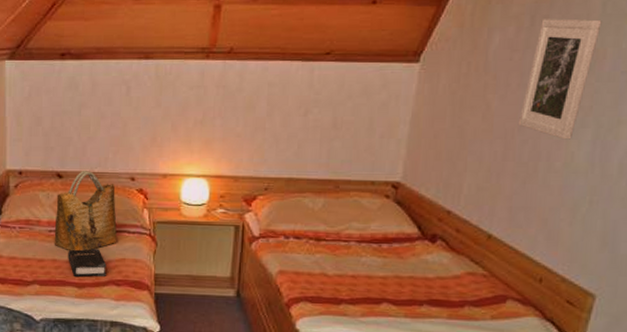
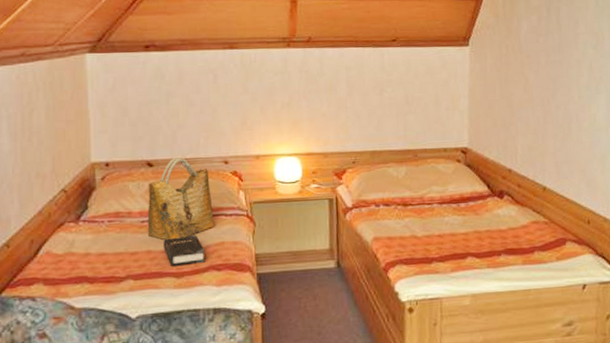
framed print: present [518,18,602,140] -> none [550,10,597,104]

